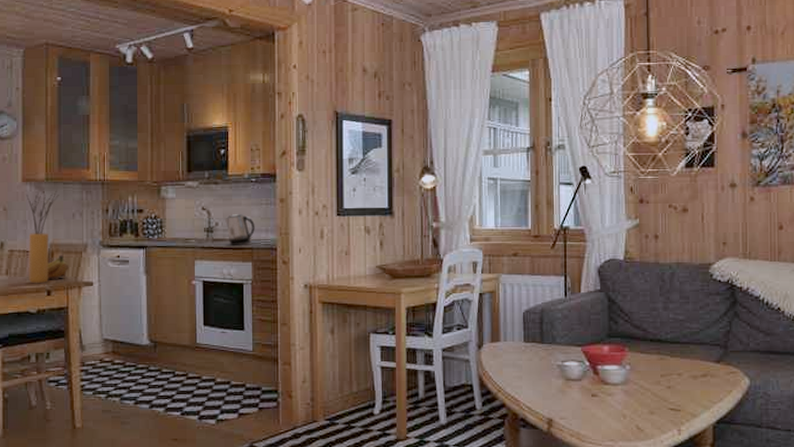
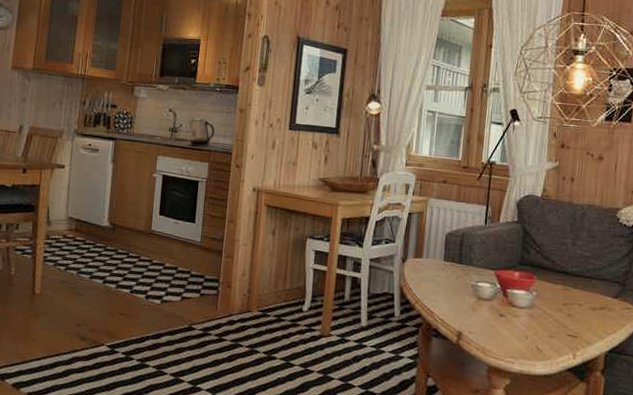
vase: present [26,190,60,283] -> none [8,79,44,161]
fruit: present [47,254,69,279] -> none [24,137,45,159]

